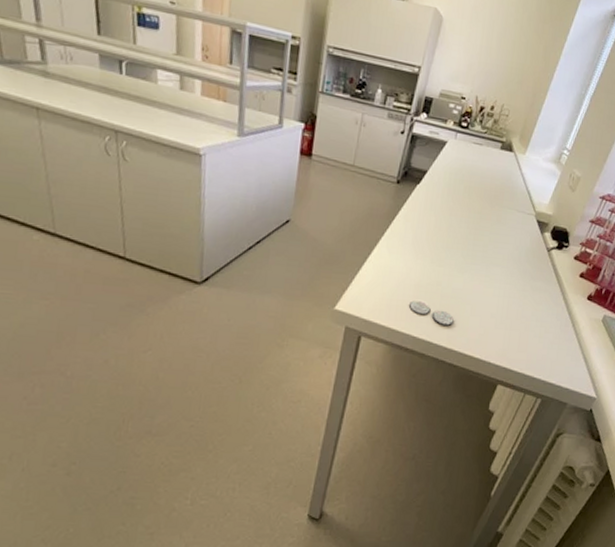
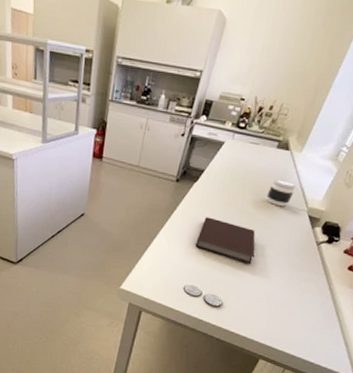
notebook: none [421,222,486,276] -> present [195,217,256,265]
jar: none [493,180,523,211] -> present [266,178,297,207]

